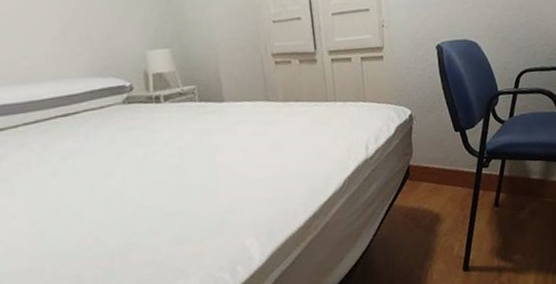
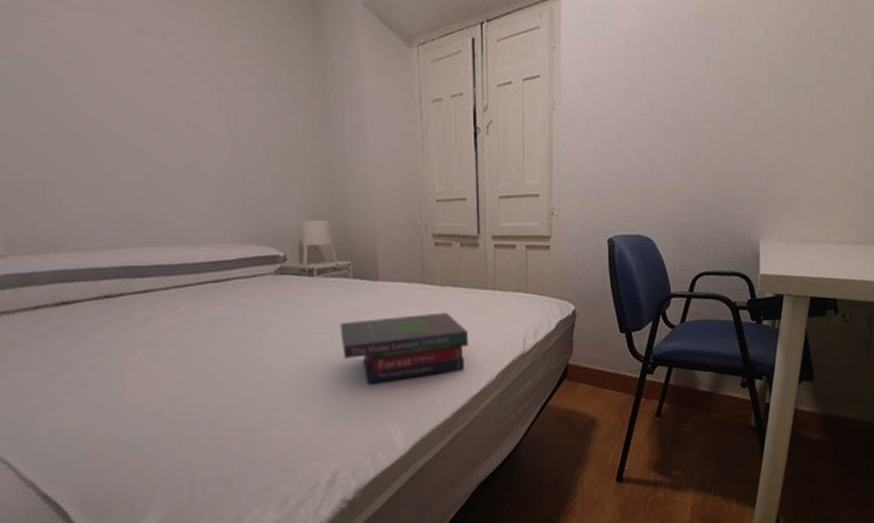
books: none [189,126,314,201] -> present [340,312,468,384]

